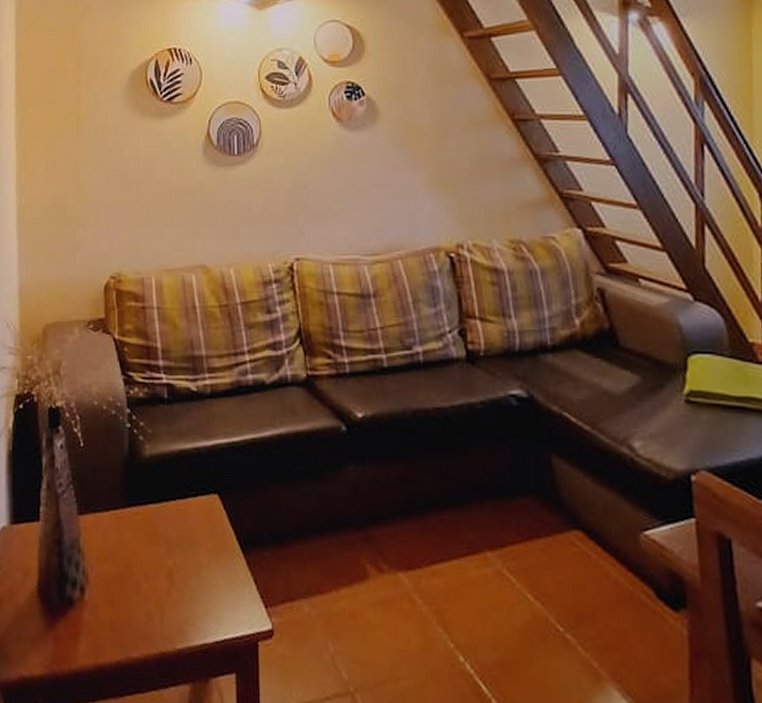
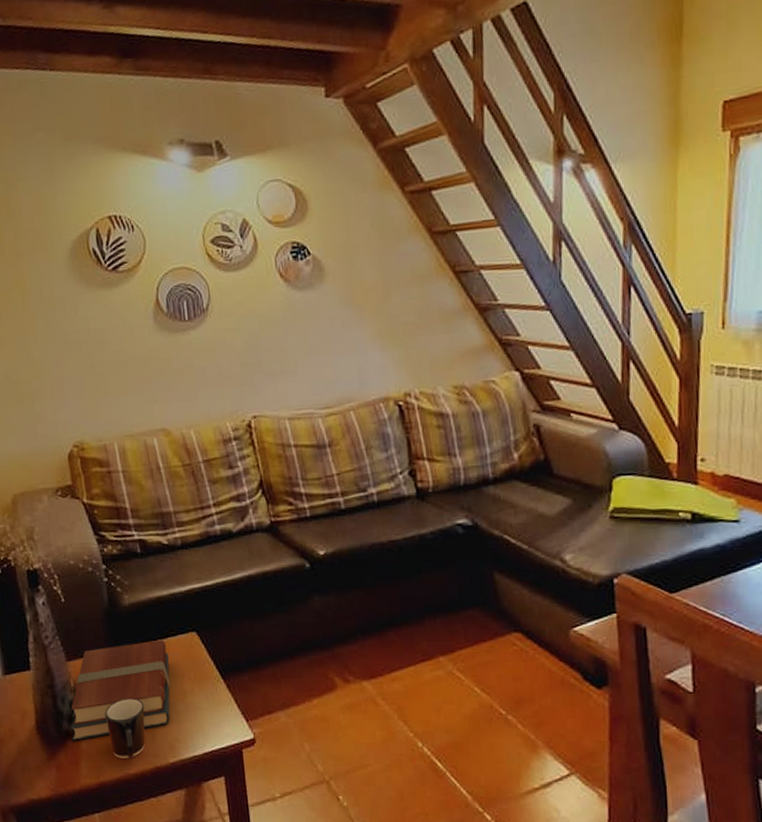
books: none [74,500,186,611] -> present [70,640,171,741]
mug: none [112,565,155,639] -> present [105,698,146,759]

